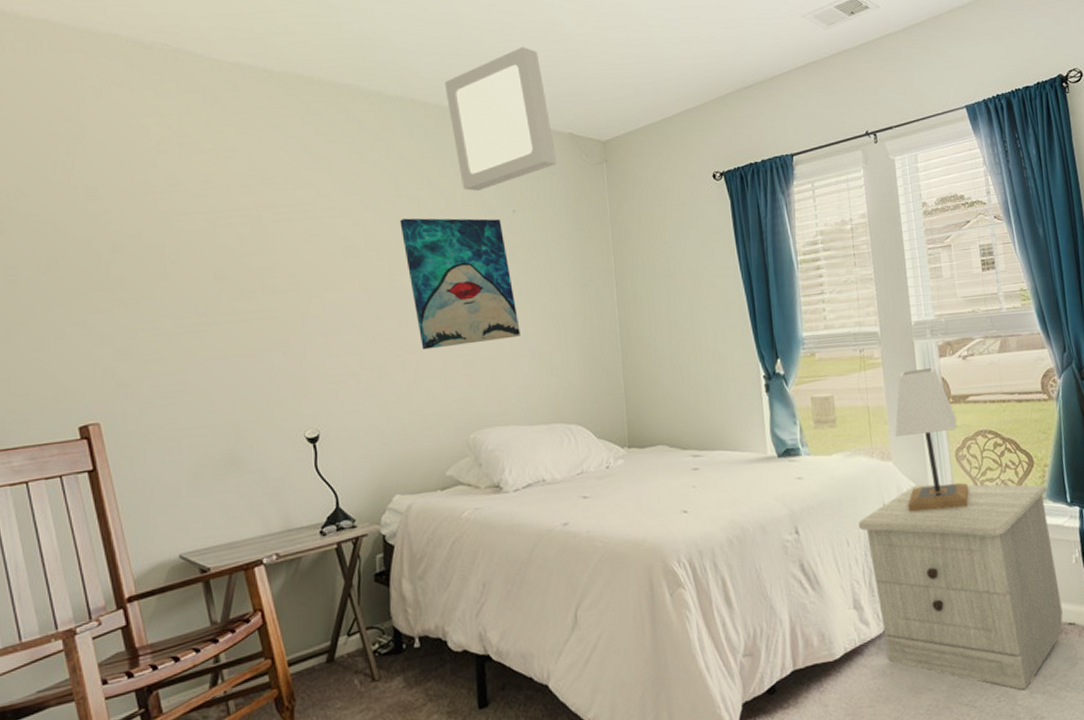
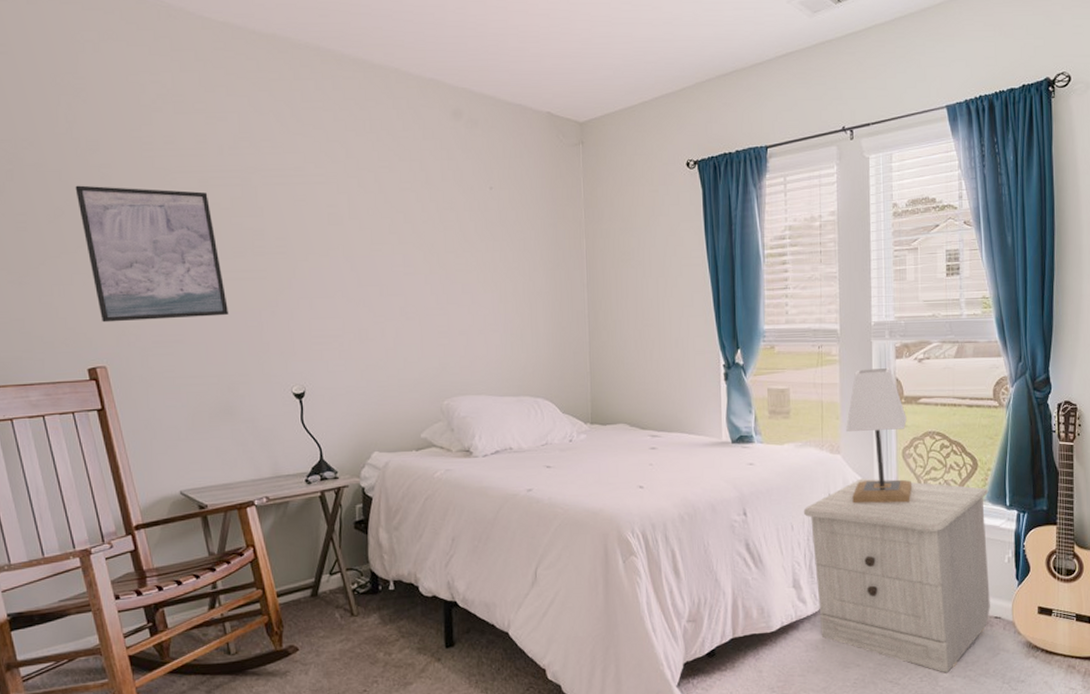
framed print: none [71,232,235,376] -> present [75,185,228,323]
wall art: present [400,218,521,350] -> none [382,189,494,318]
ceiling light: present [444,46,557,191] -> none [427,19,535,165]

